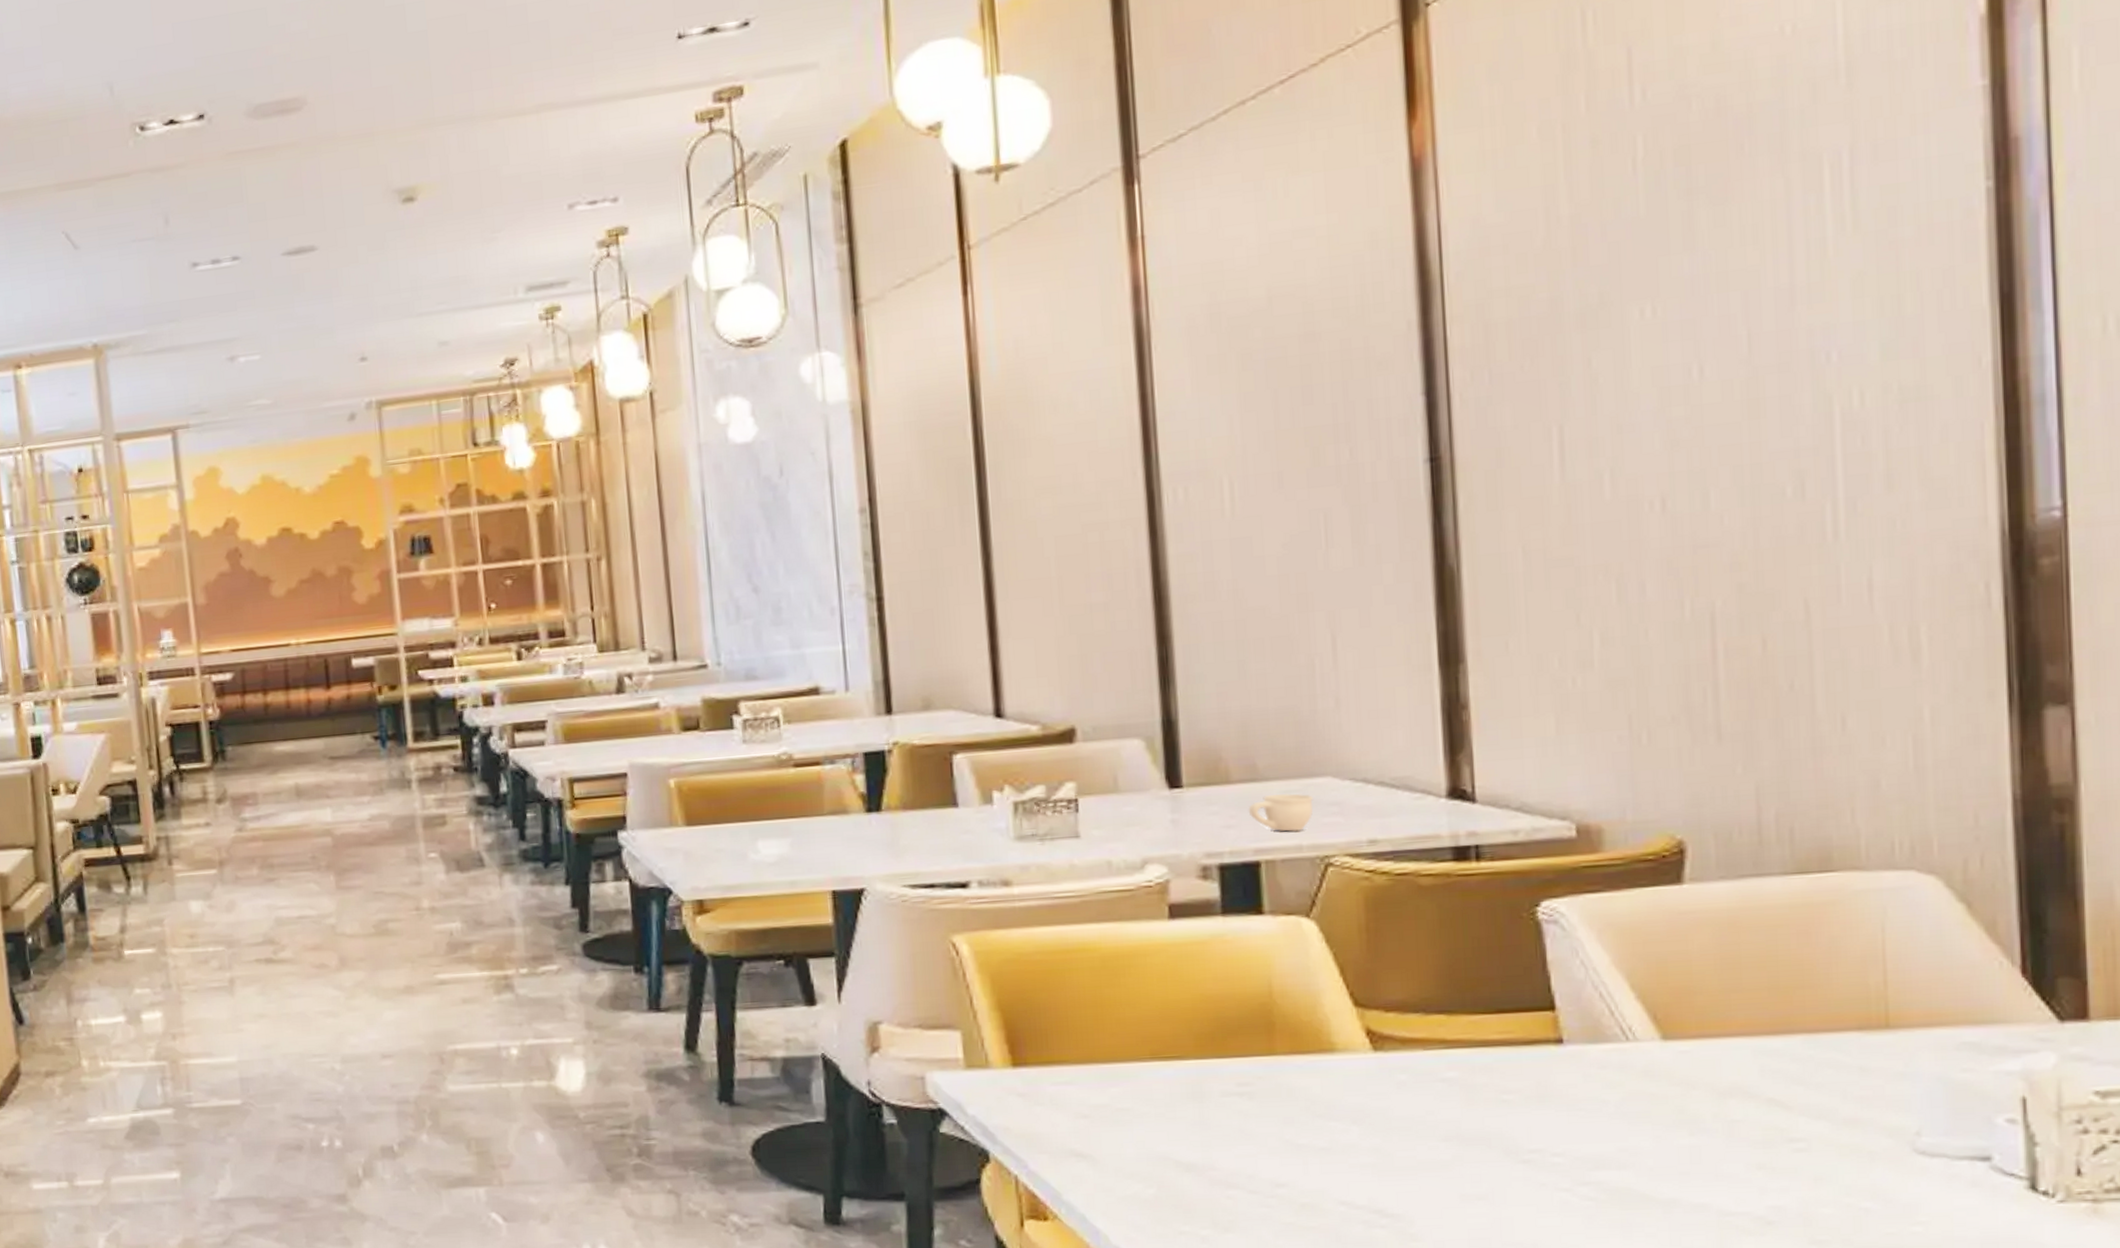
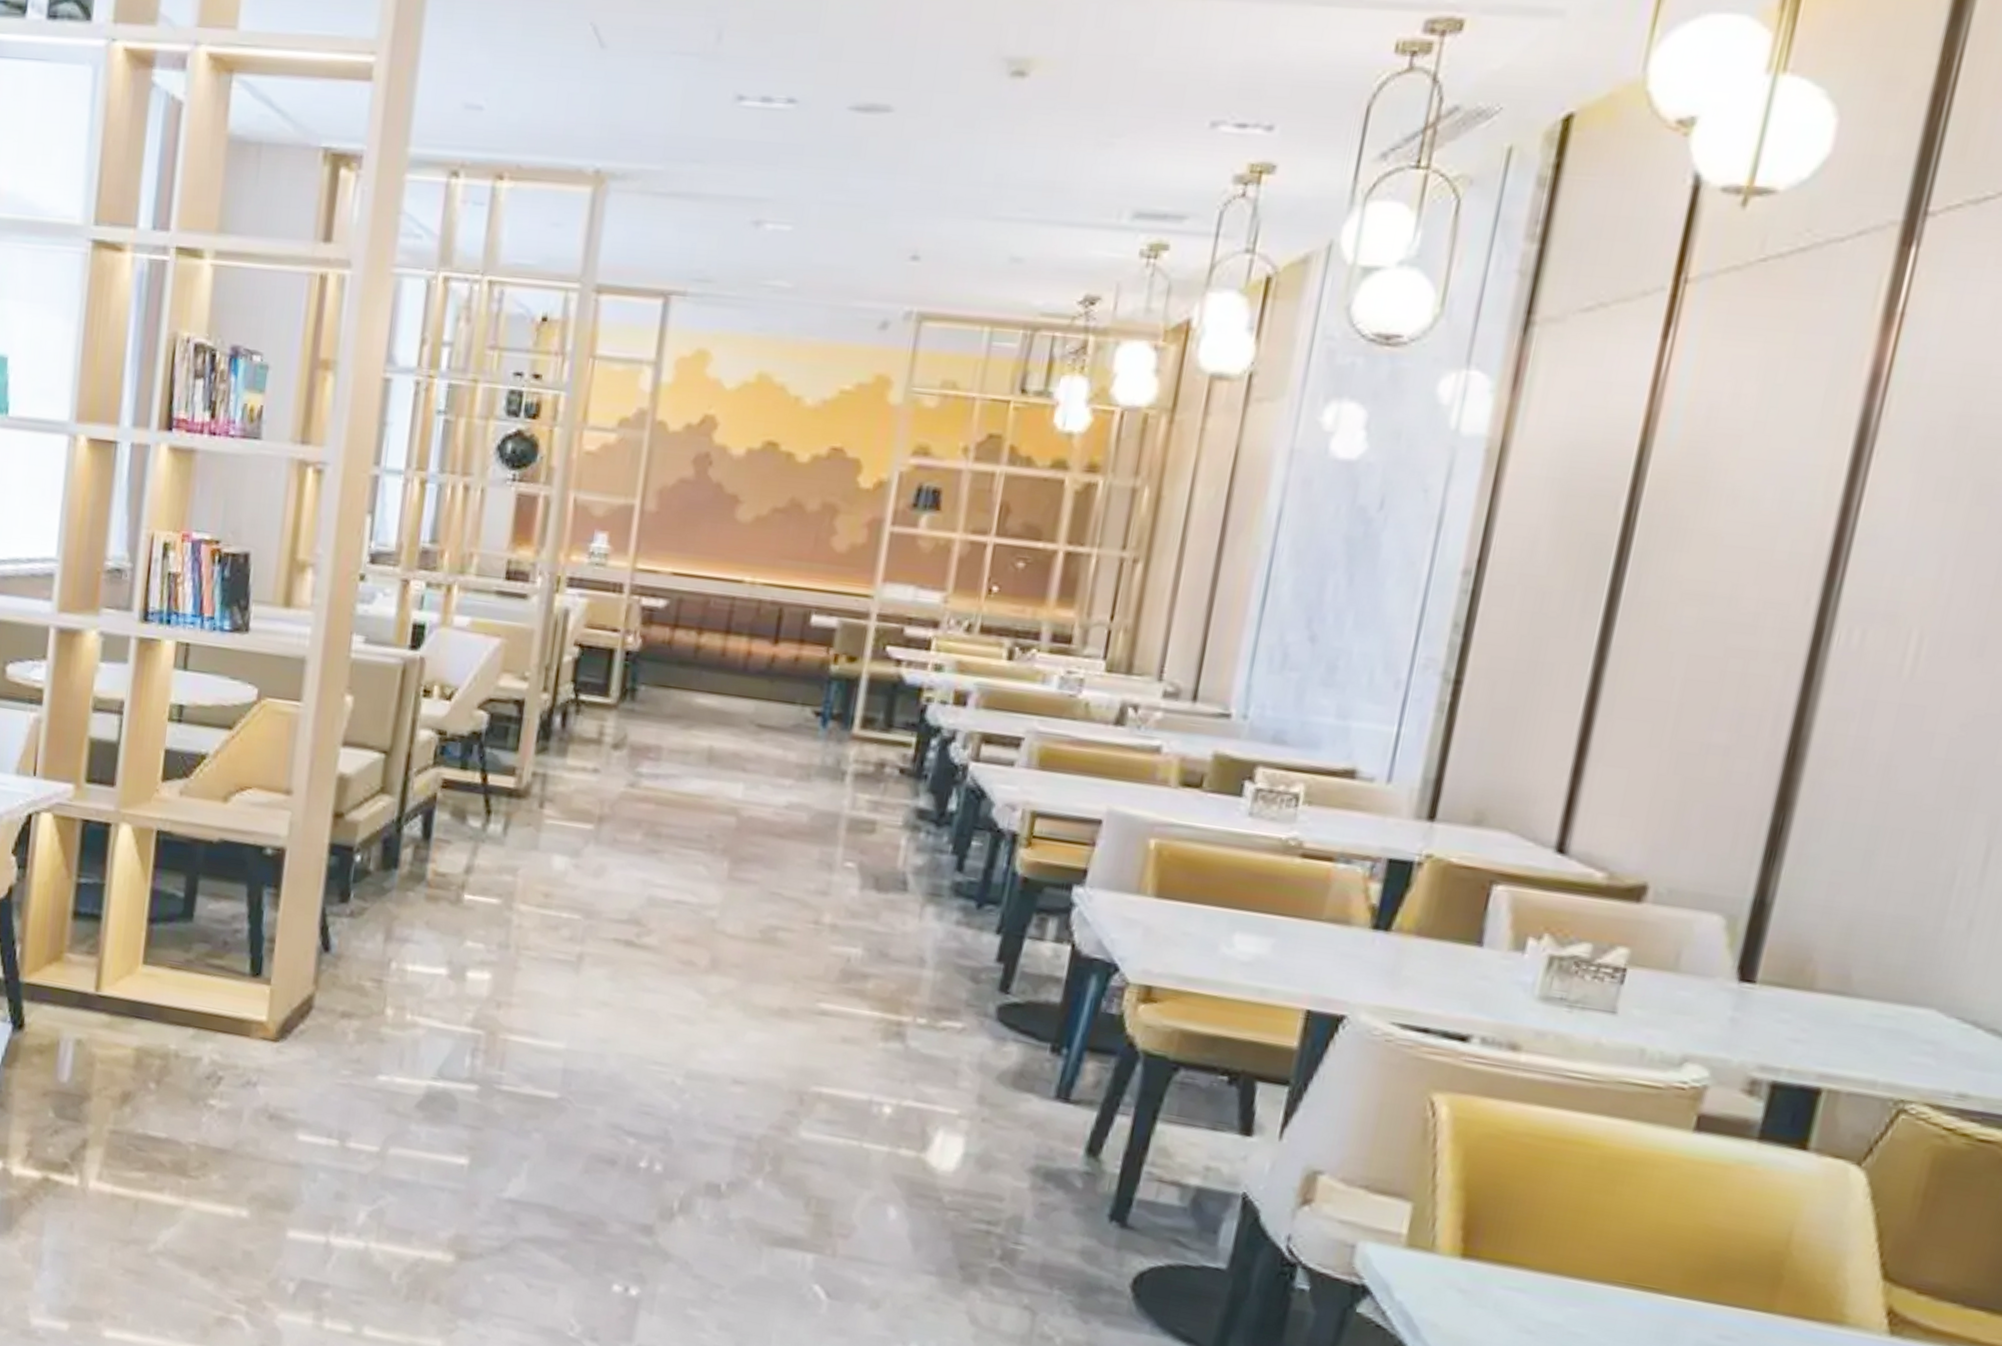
cup: present [1248,793,1314,832] -> none [1824,1013,1907,1065]

